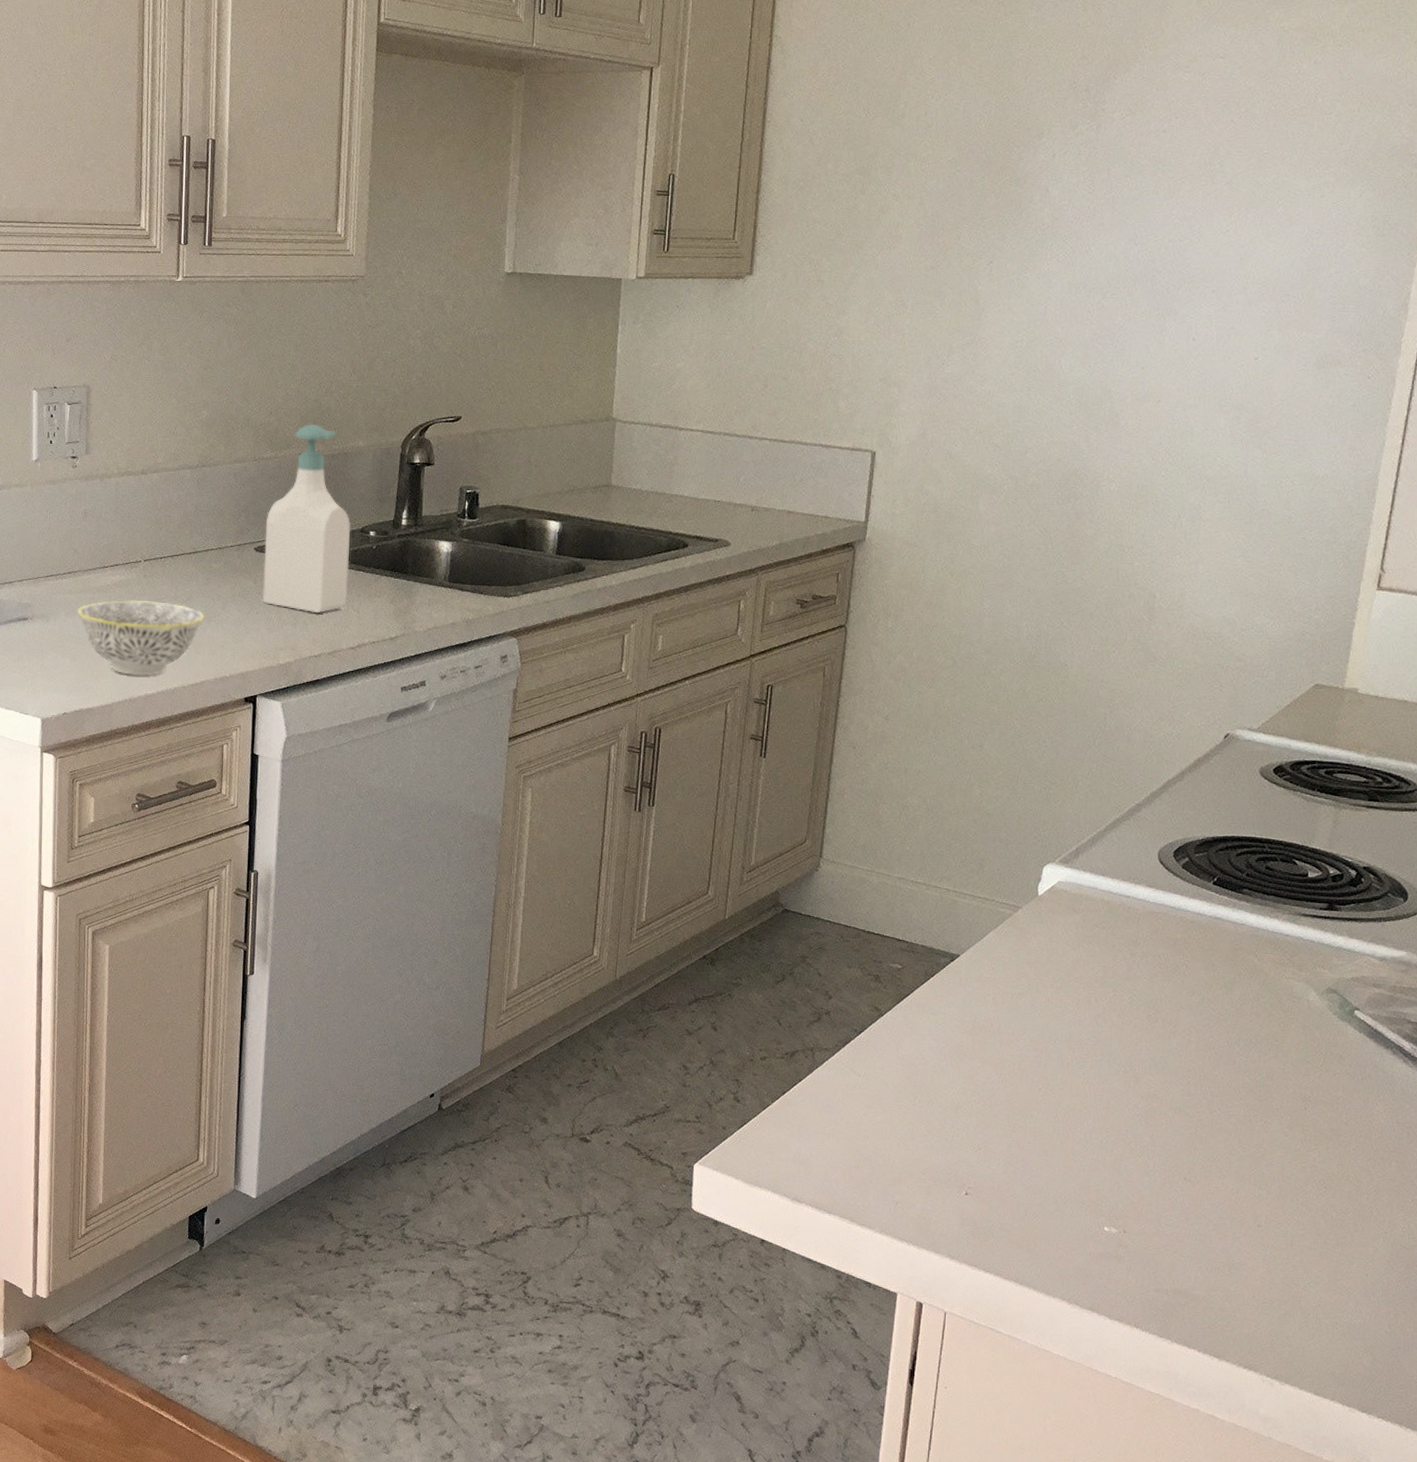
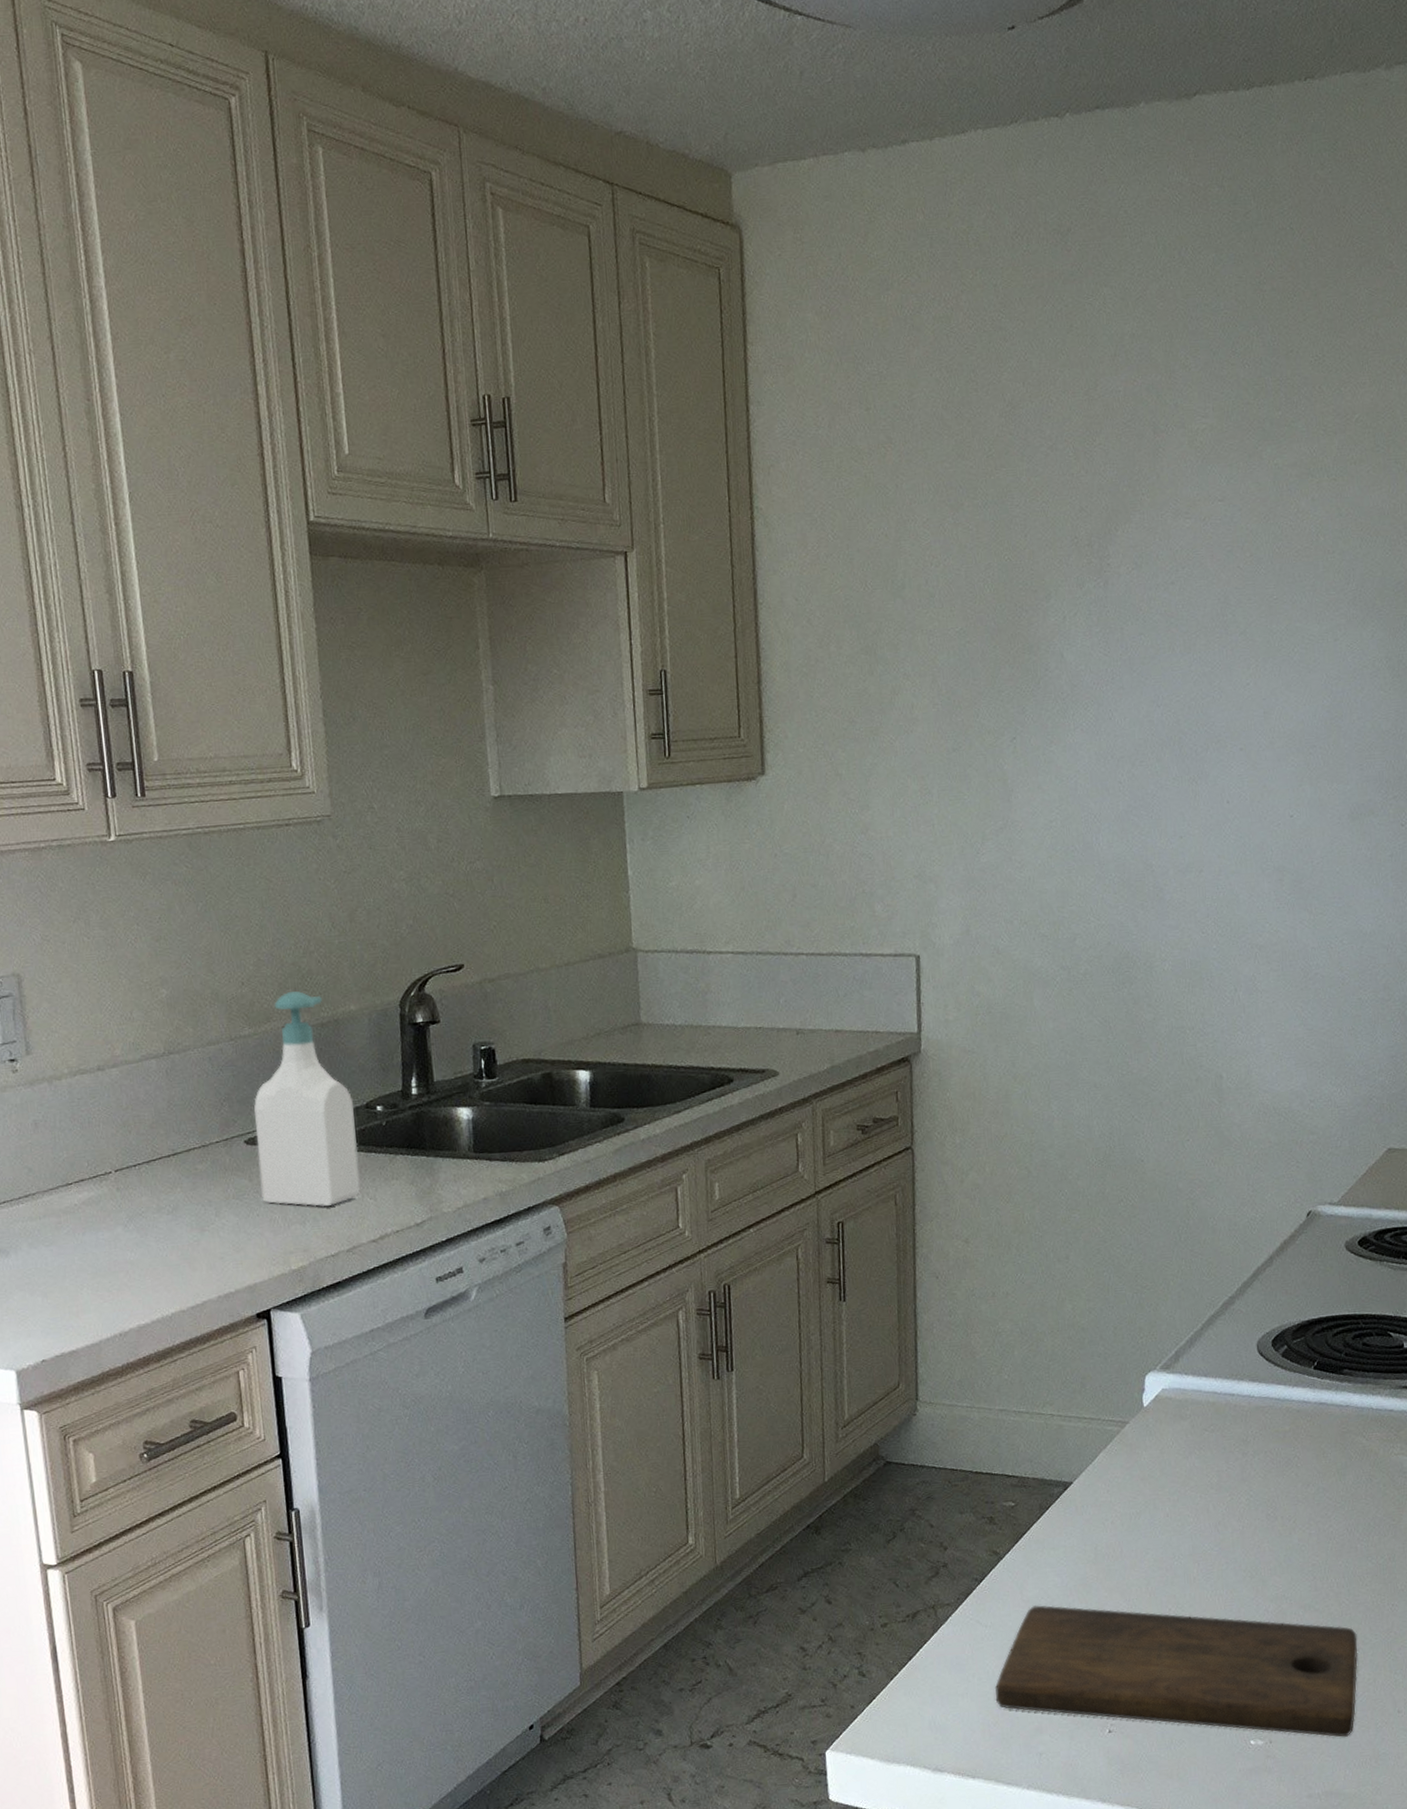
bowl: present [78,600,204,676] -> none [42,1216,196,1306]
cutting board: none [859,1064,1225,1241] -> present [994,1605,1358,1737]

